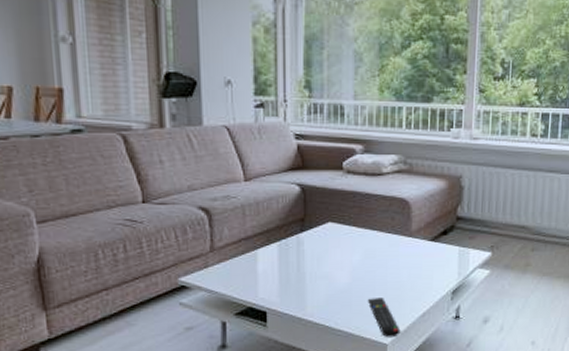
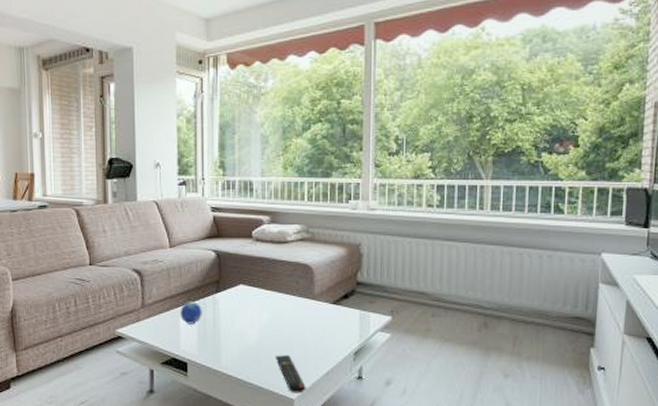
decorative orb: none [258,242,284,269] -> present [180,301,202,324]

